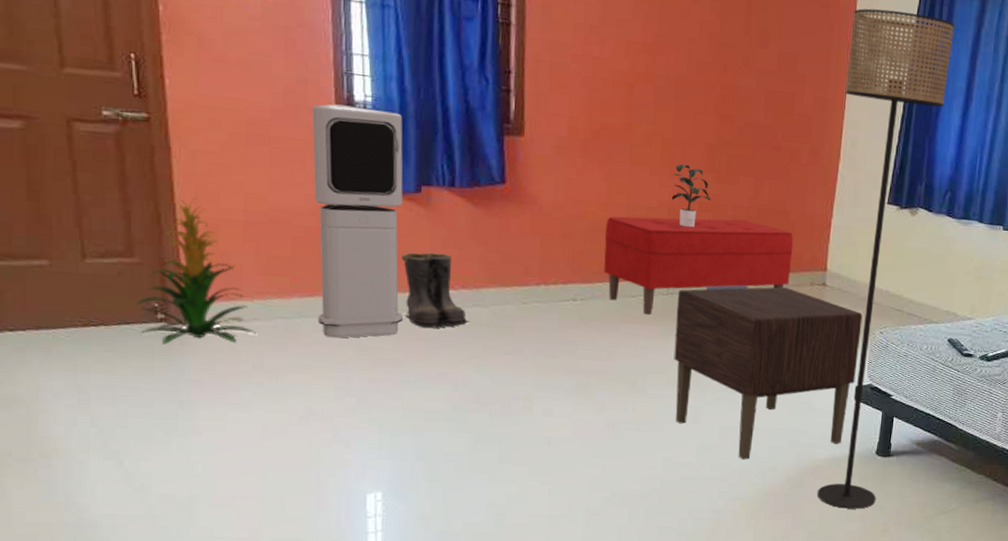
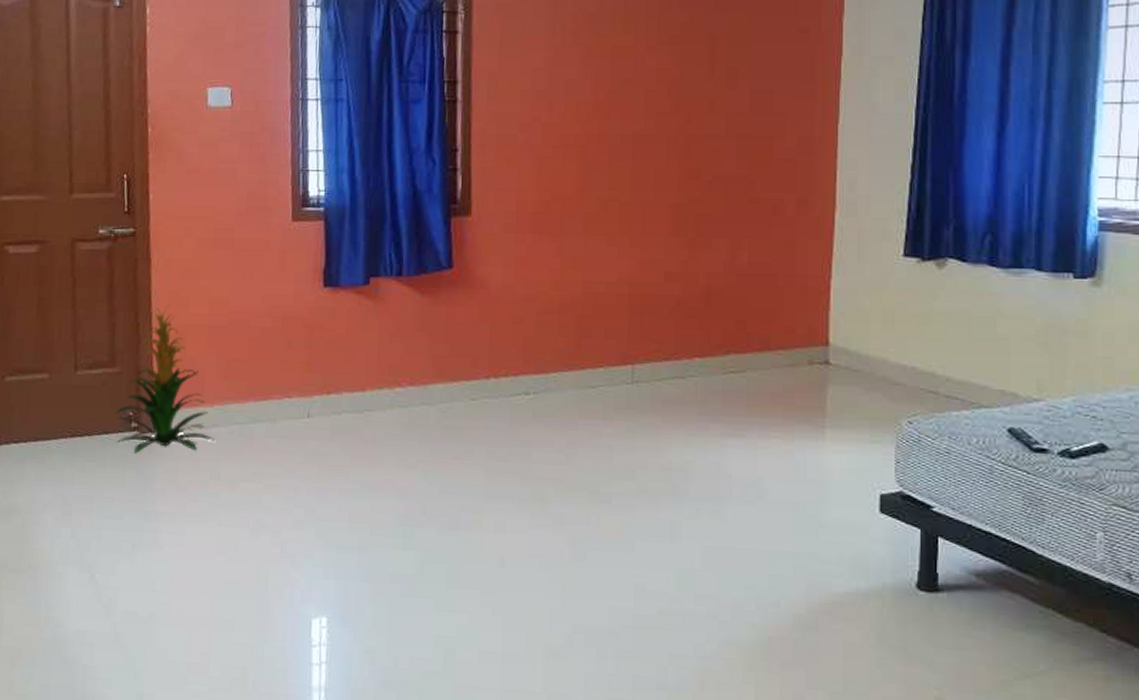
air purifier: present [312,104,404,338] -> none [270,202,353,444]
boots: present [402,252,469,329] -> none [350,347,416,431]
bench: present [604,216,794,316] -> none [558,289,783,409]
potted plant: present [671,164,711,228] -> none [632,229,679,303]
nightstand: present [674,285,863,461] -> none [642,368,882,592]
floor lamp: present [817,8,955,509] -> none [836,22,975,665]

